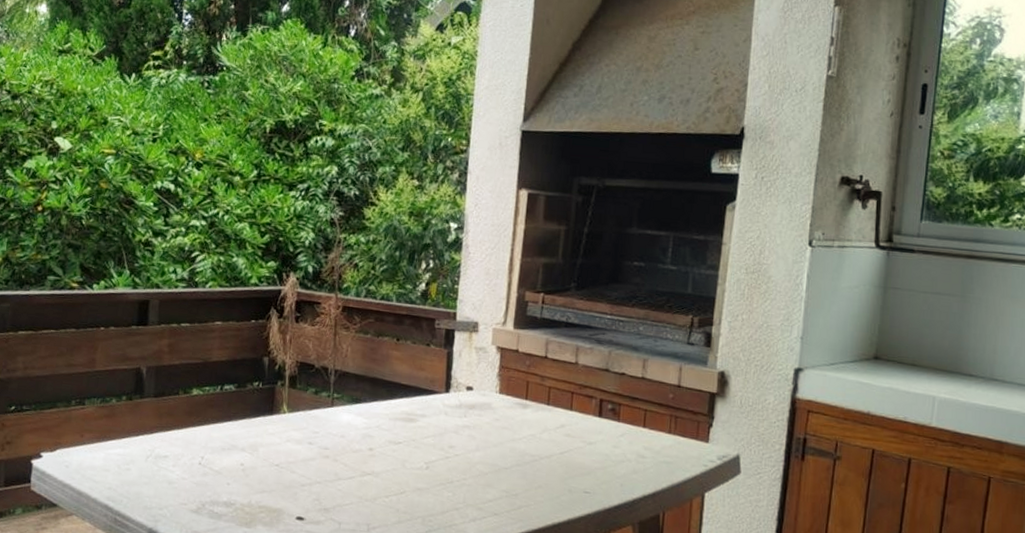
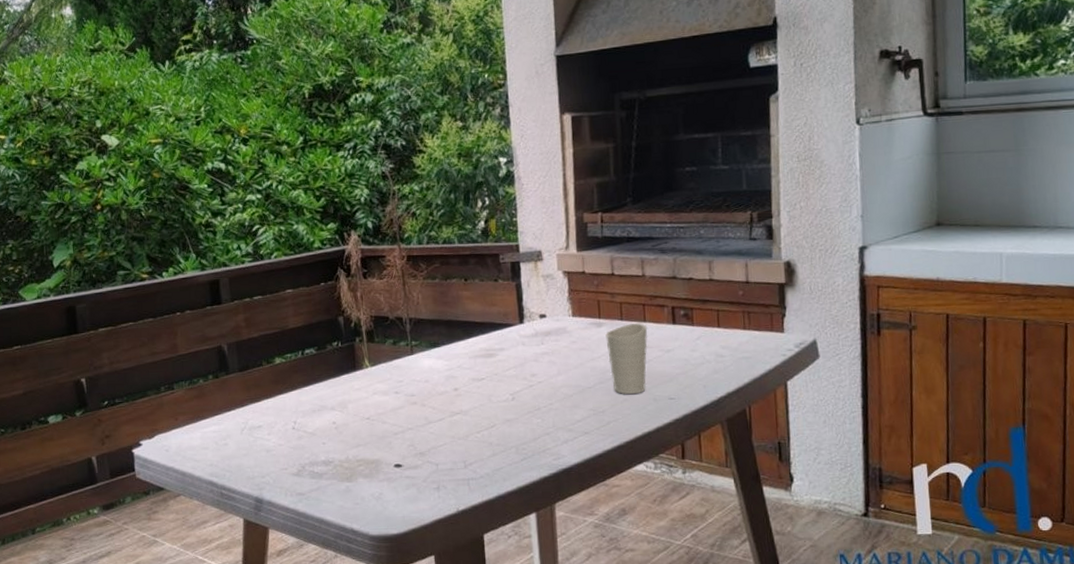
cup: none [529,409,573,482] -> present [605,322,648,395]

